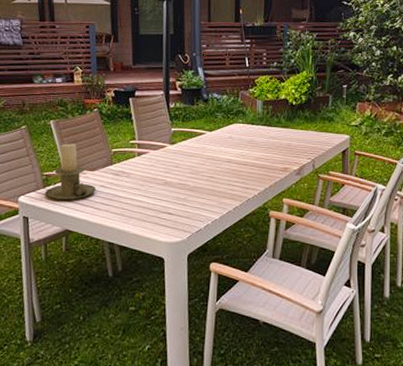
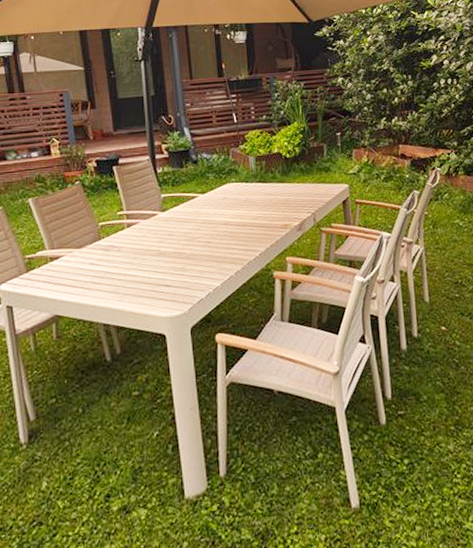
candle holder: present [45,143,96,201] -> none [29,221,85,284]

